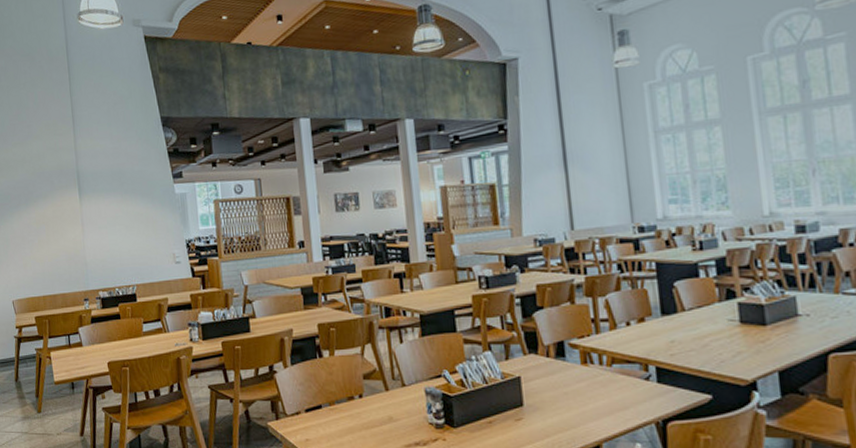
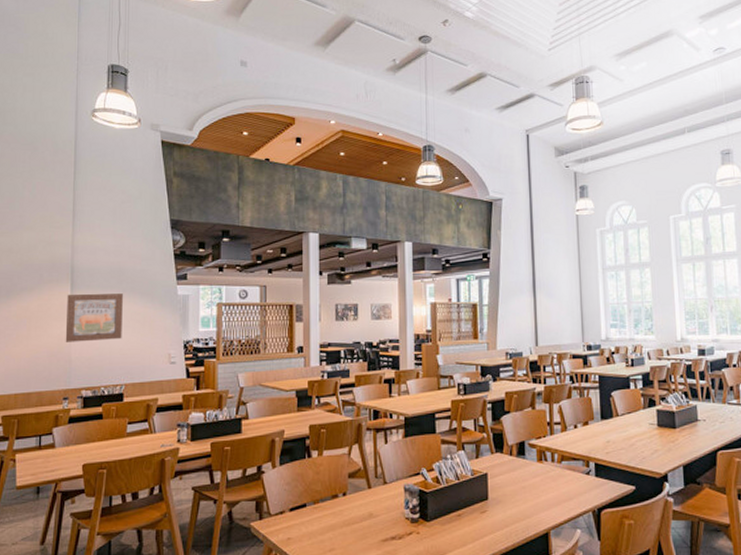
wall art: none [77,195,129,246] -> present [65,293,123,342]

